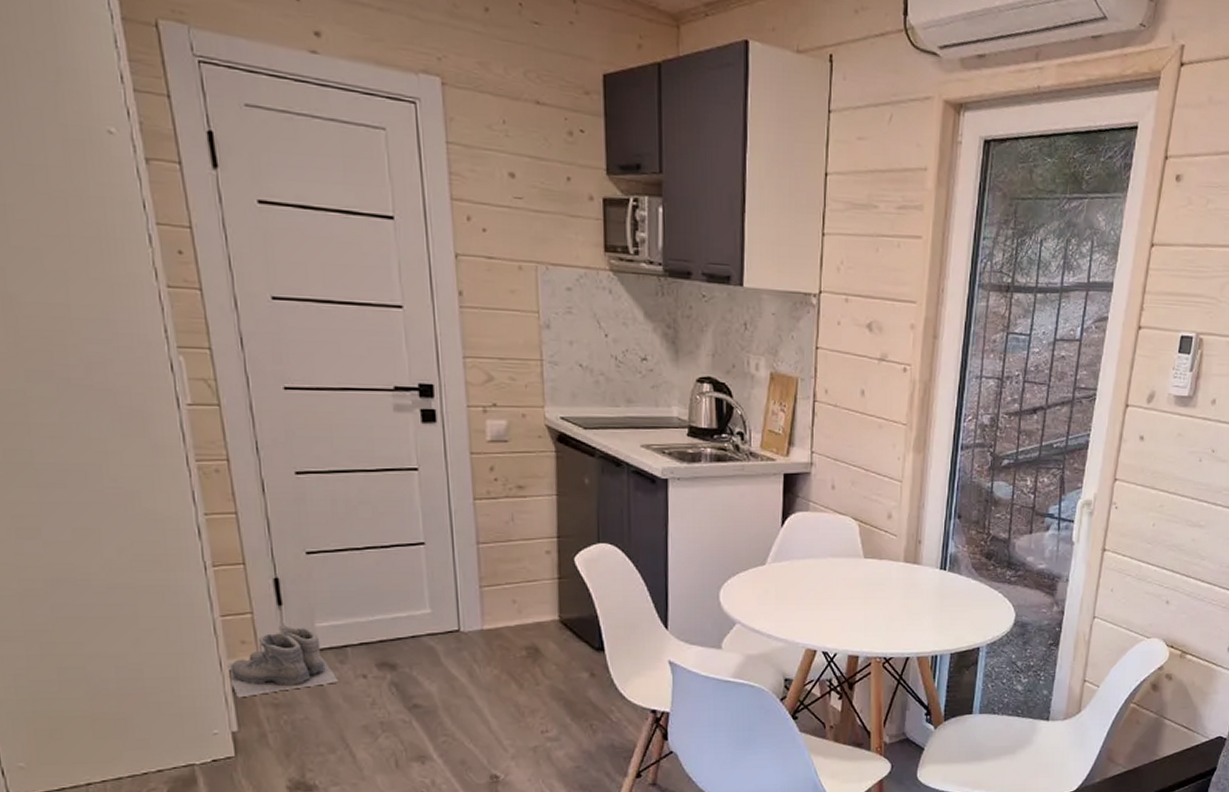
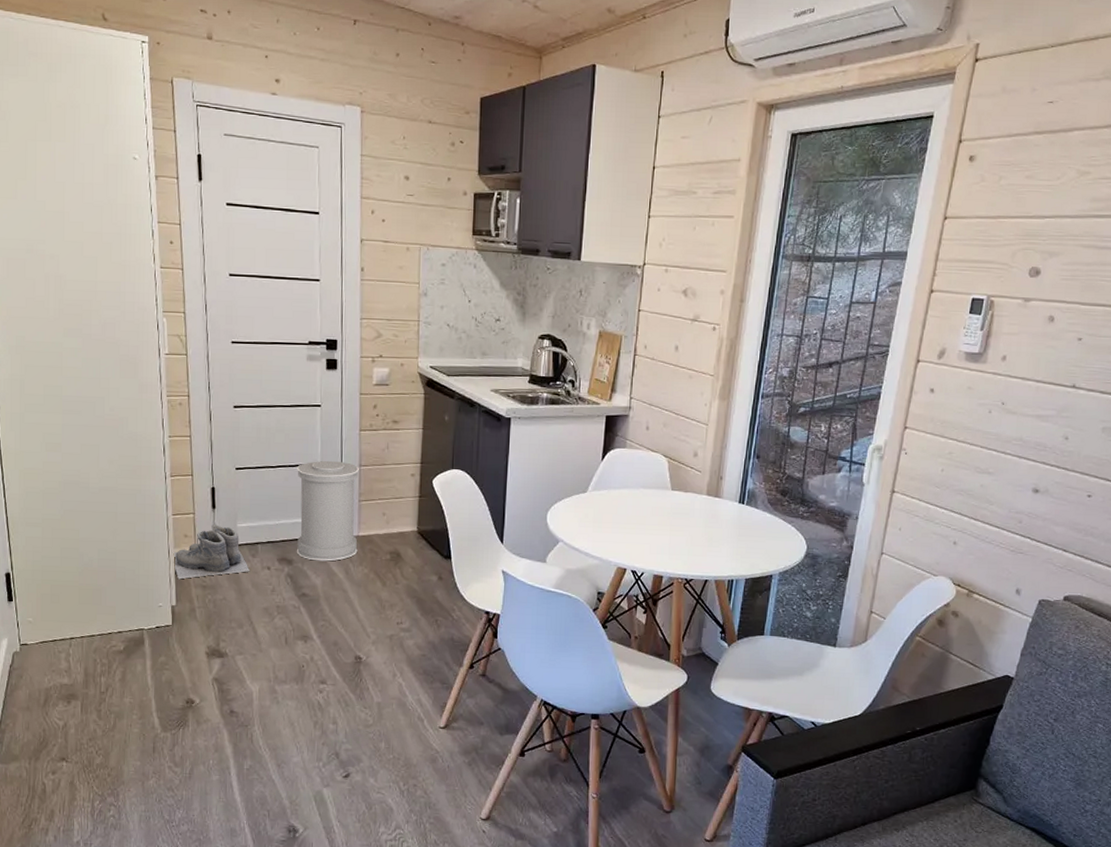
trash can: none [392,538,483,664] -> present [296,460,359,562]

